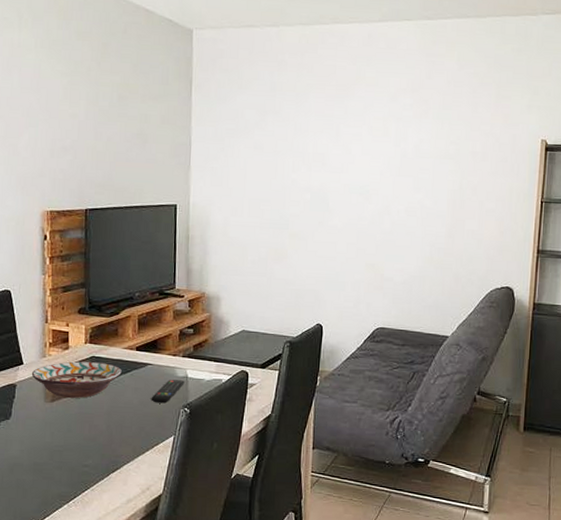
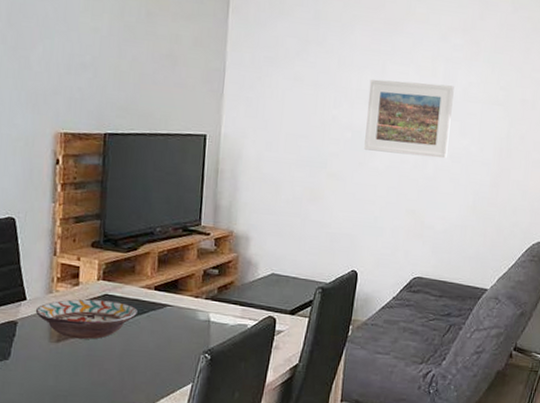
remote control: present [151,380,185,404] -> none [168,323,207,348]
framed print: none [323,142,406,214] -> present [364,79,454,159]

